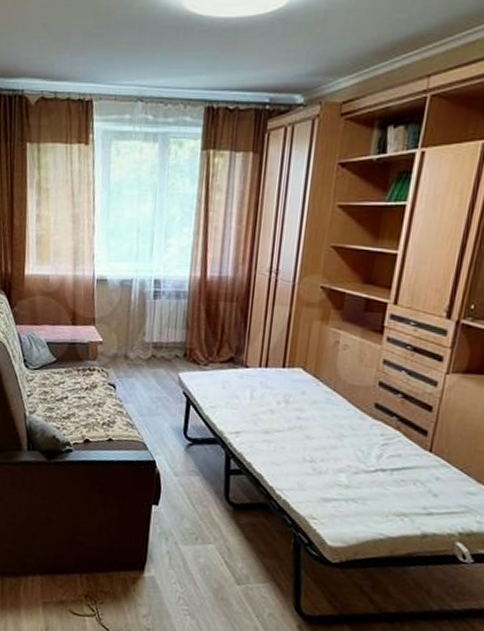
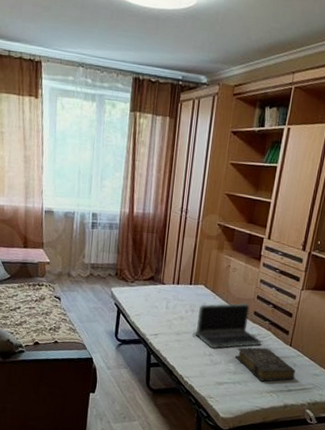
laptop: none [286,392,386,453] -> present [192,303,261,349]
book: none [348,451,439,500] -> present [235,347,296,382]

